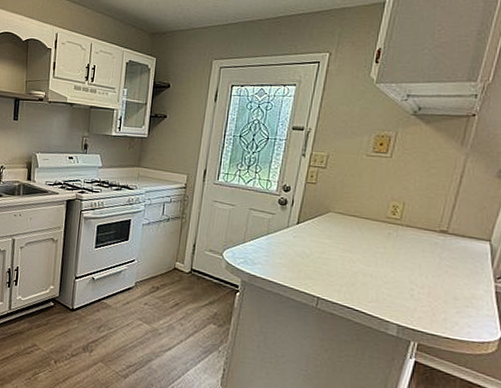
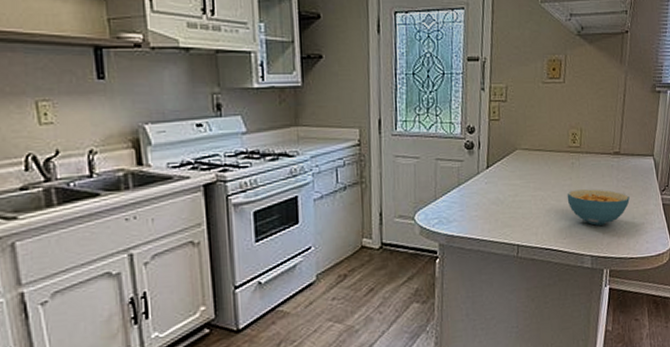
cereal bowl: none [378,258,453,299] -> present [567,189,630,226]

